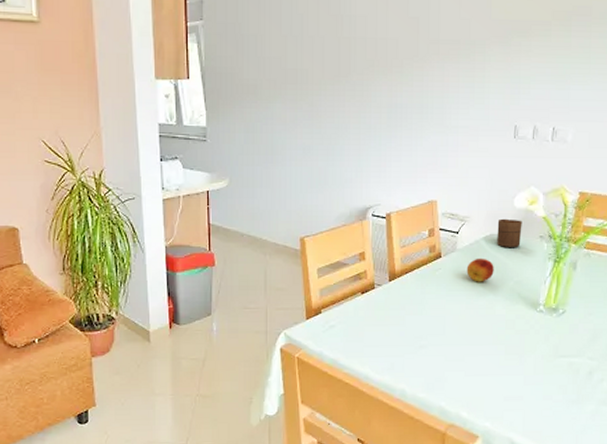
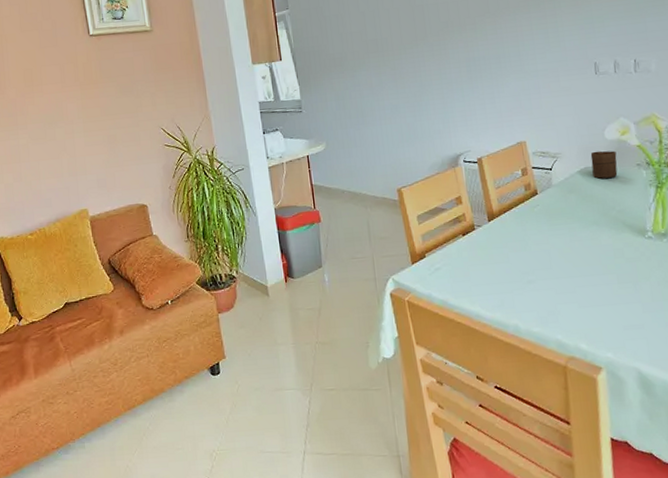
fruit: present [466,258,494,282] -> none [565,190,594,215]

